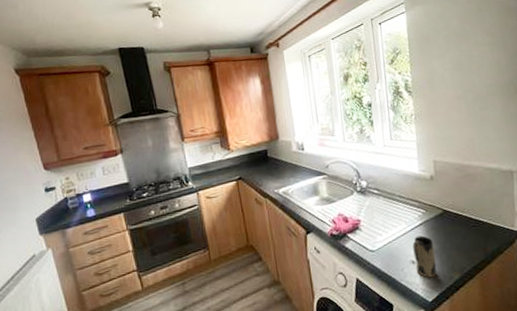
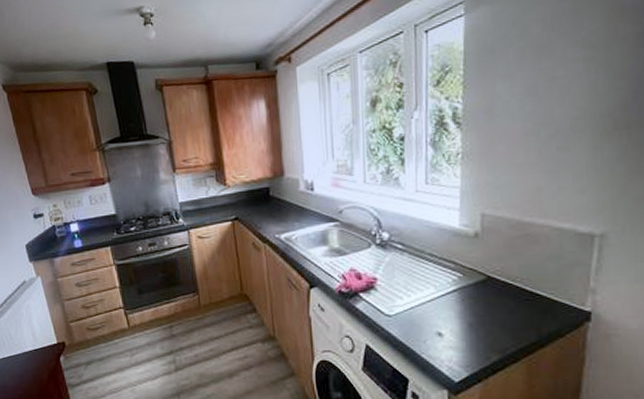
mug: present [412,235,437,278] -> none [441,304,470,355]

